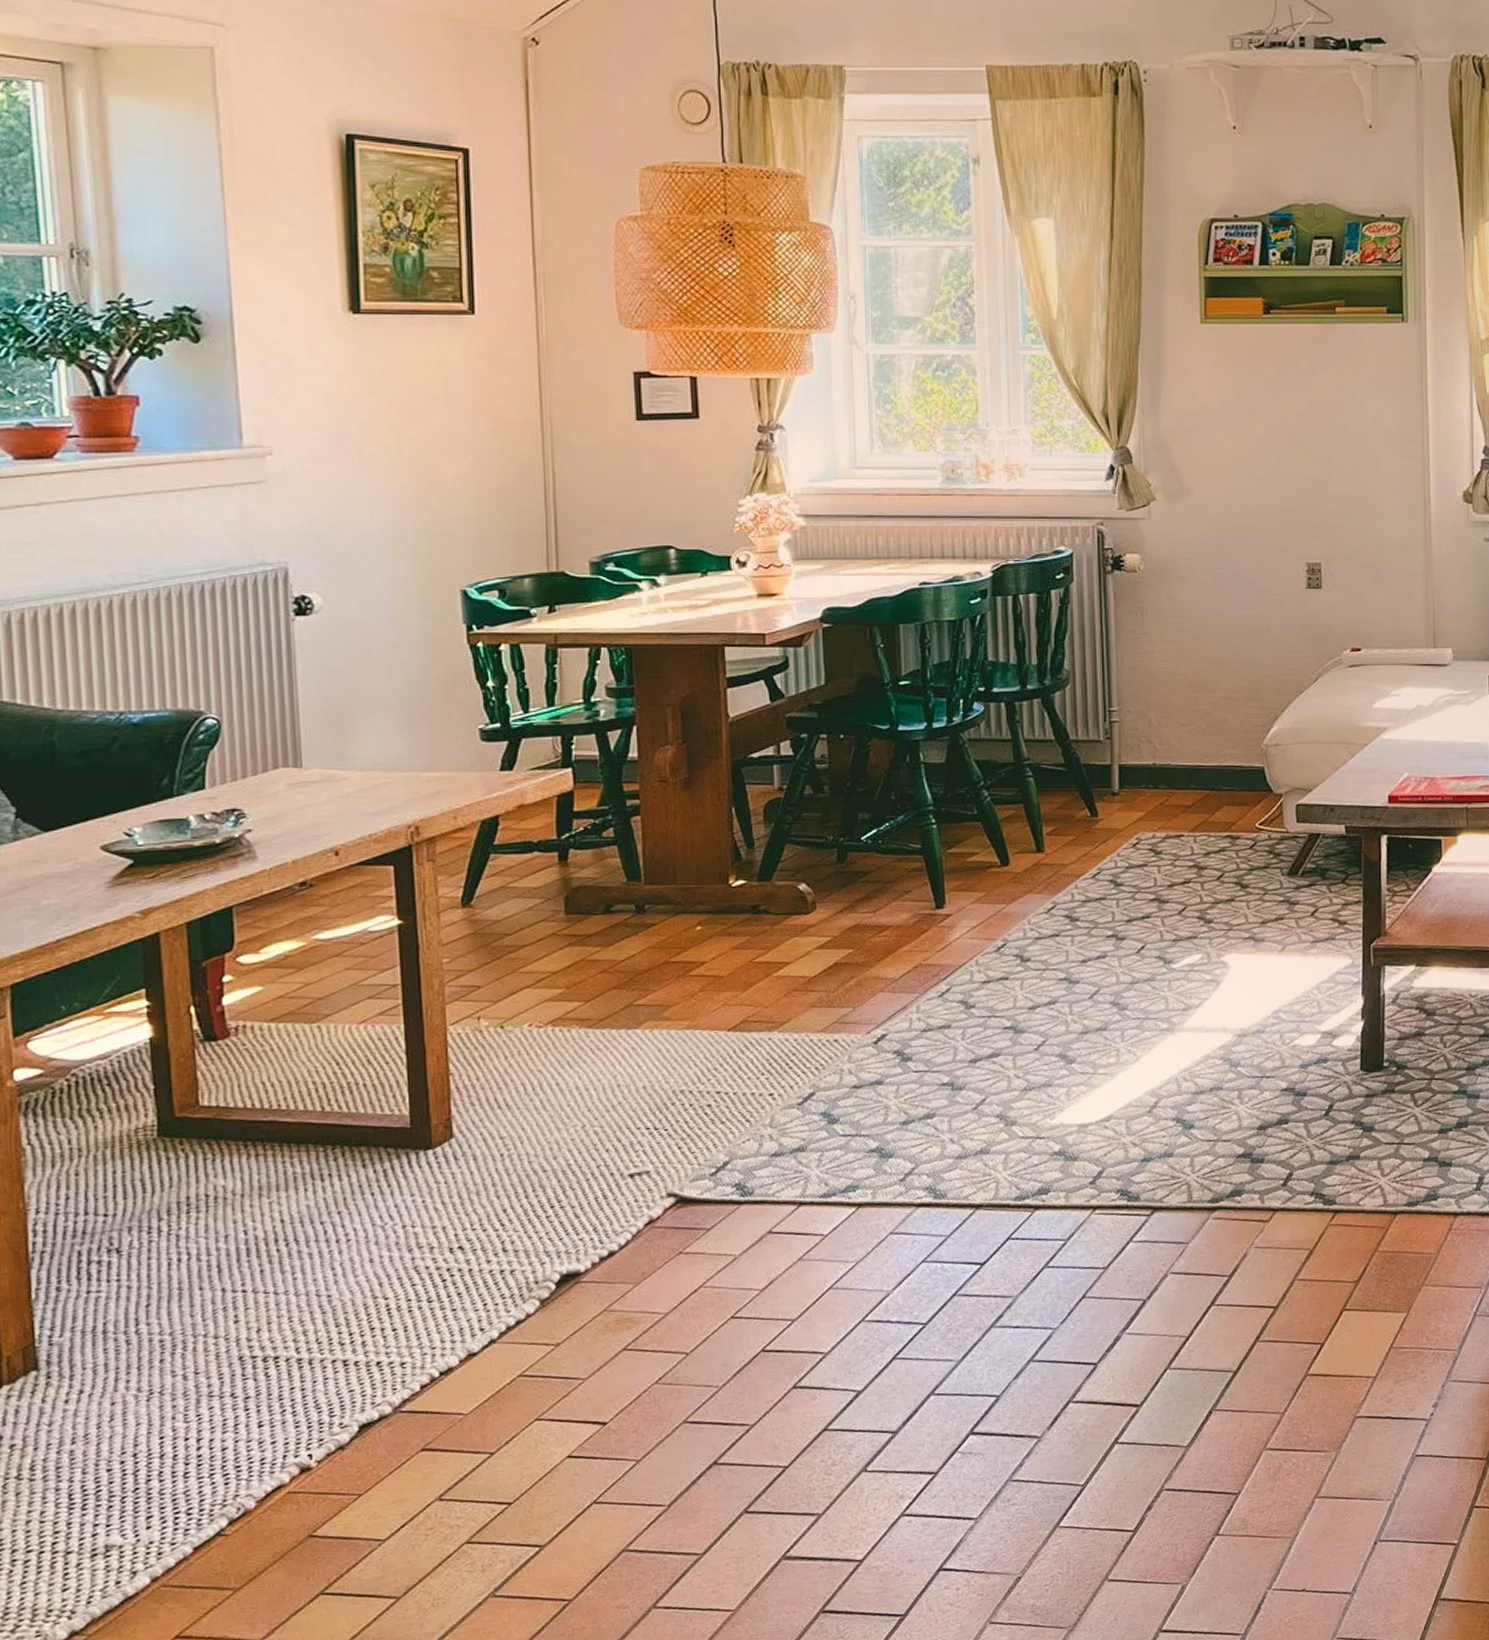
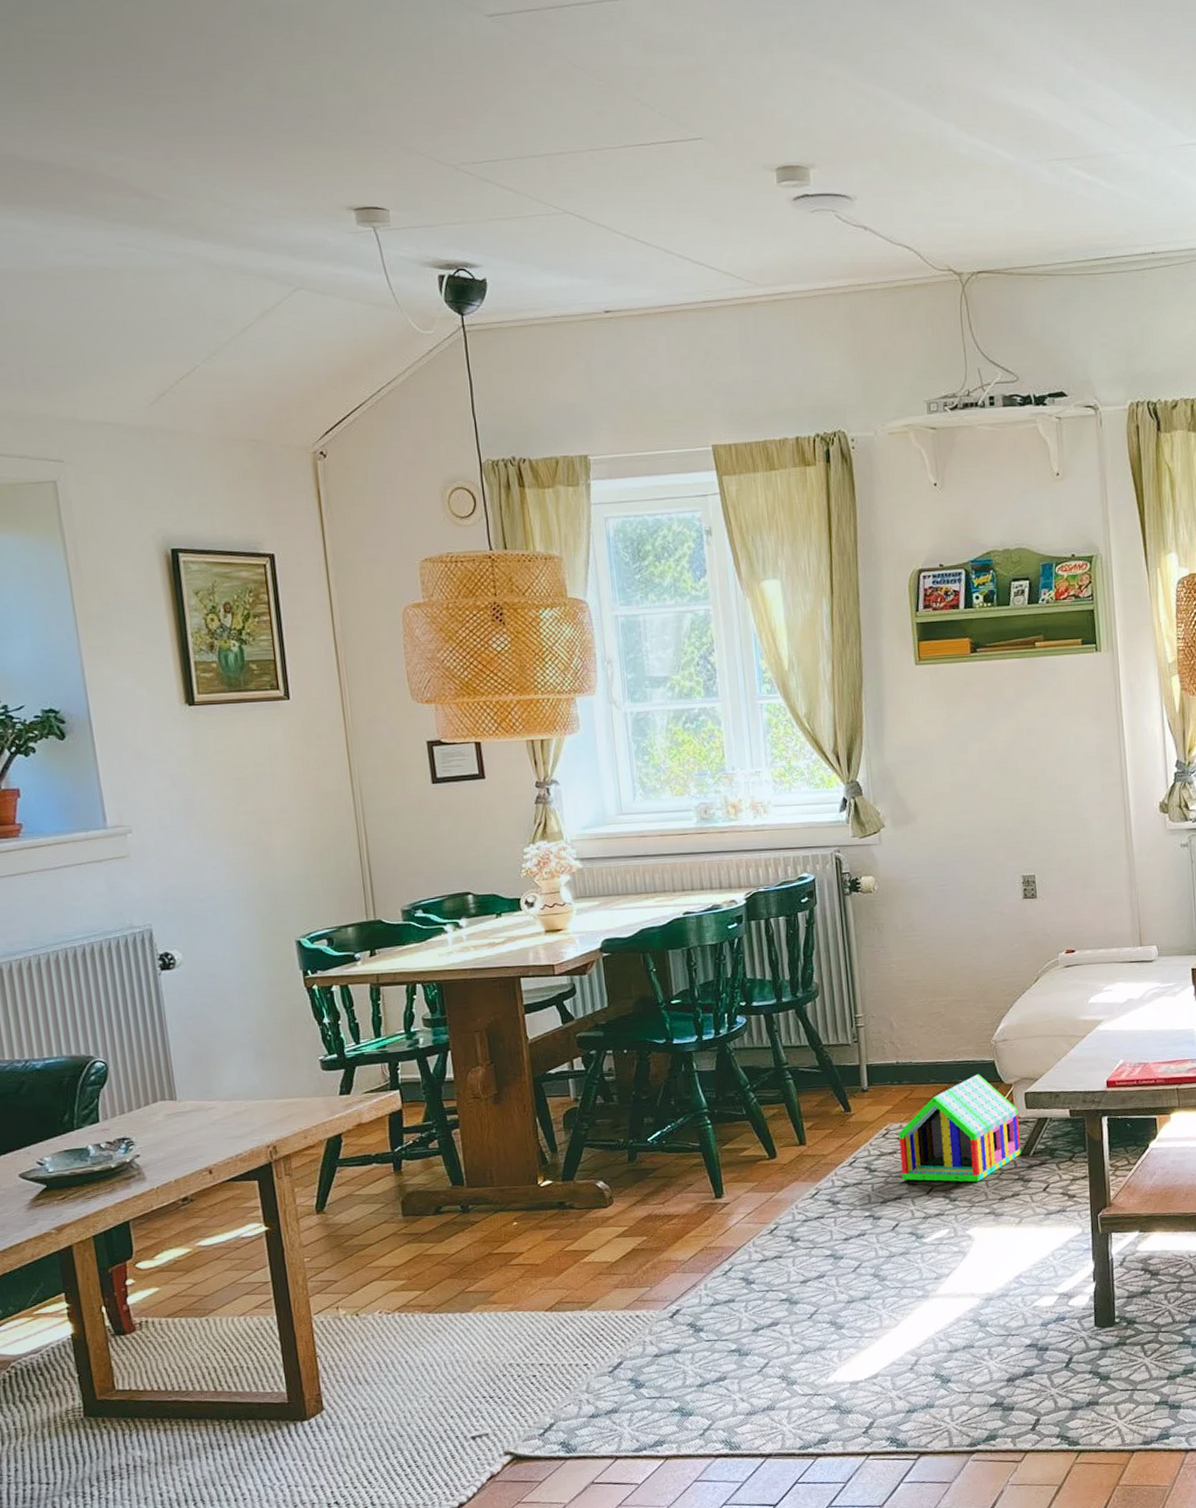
toy house: none [1150,781,1289,903] -> present [898,1074,1022,1182]

